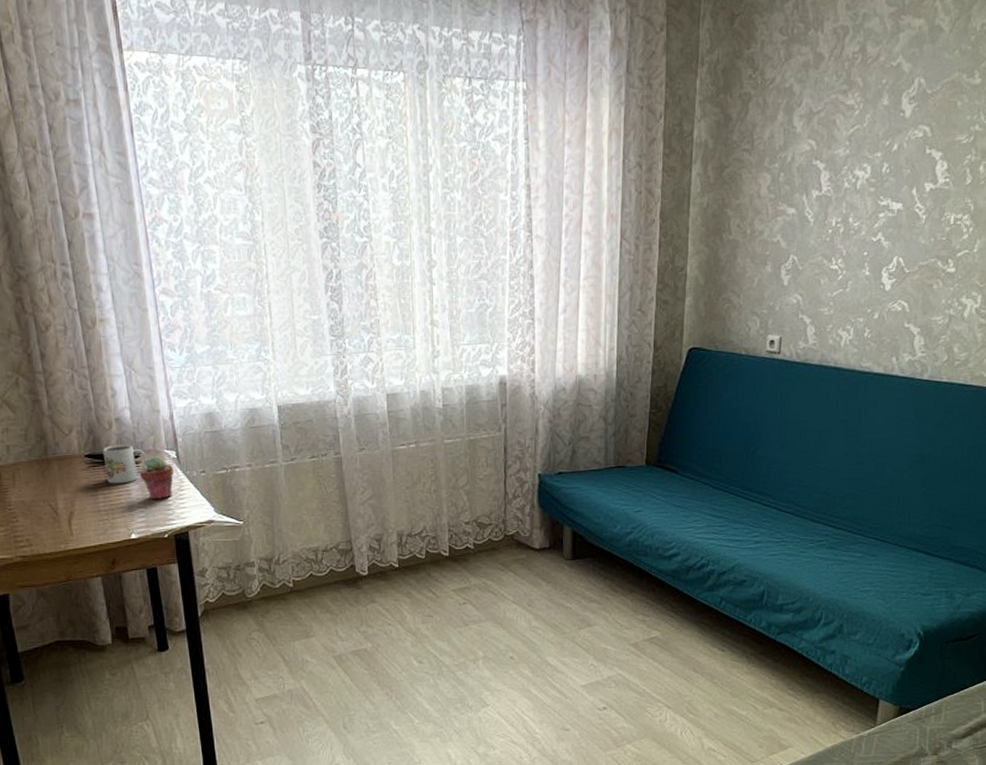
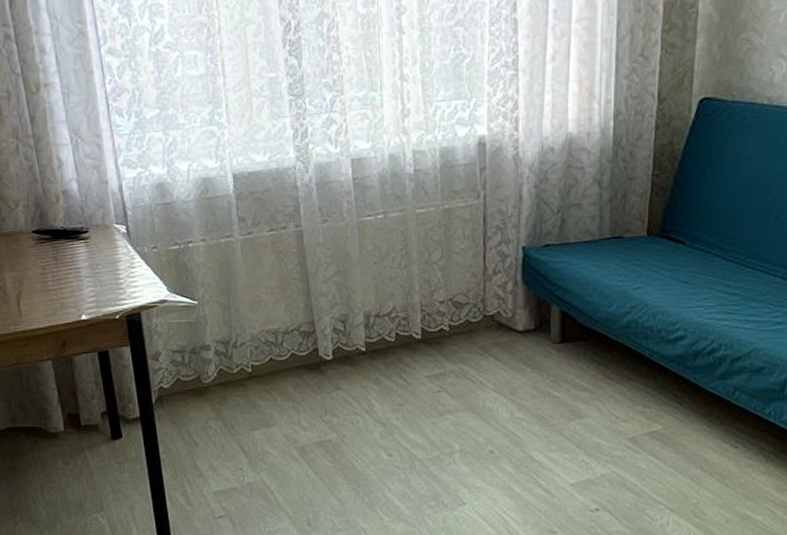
mug: present [103,445,147,484] -> none [50,219,96,262]
potted succulent: present [139,456,174,499] -> none [88,231,125,278]

